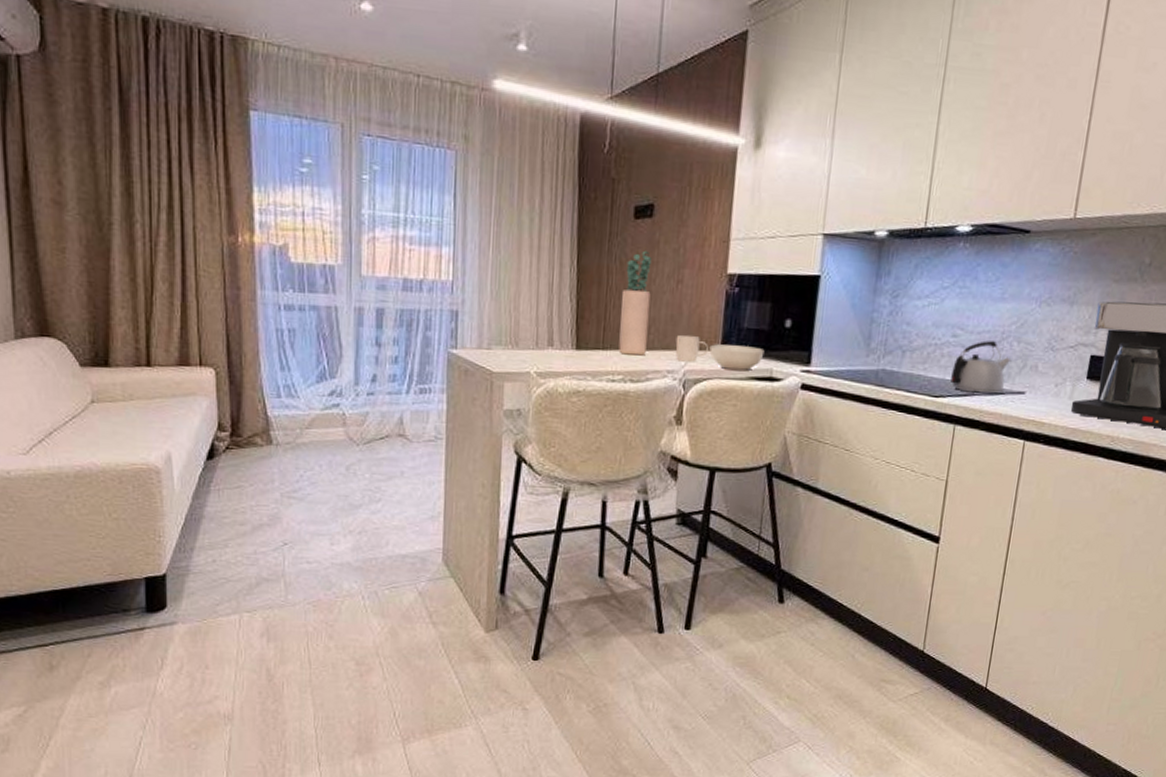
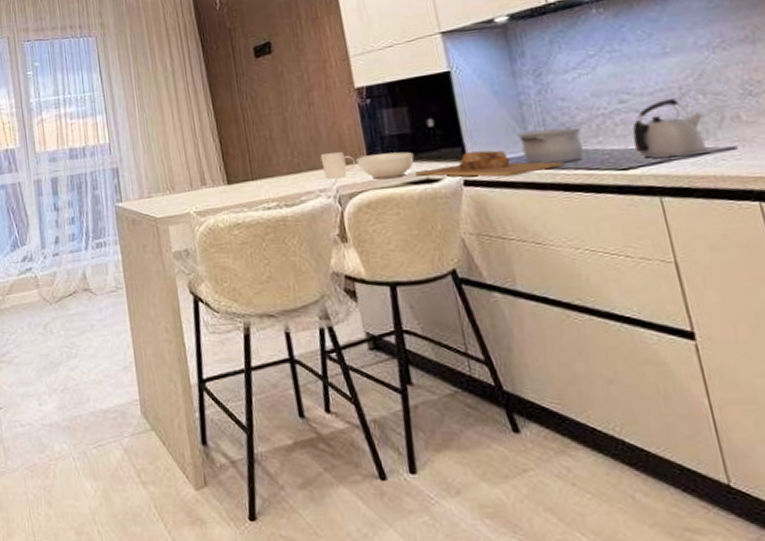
vase: present [618,246,652,356] -> none [257,79,295,182]
cutting board: none [761,357,891,388] -> present [415,150,565,178]
cooking pot: none [859,348,915,383] -> present [517,127,583,164]

